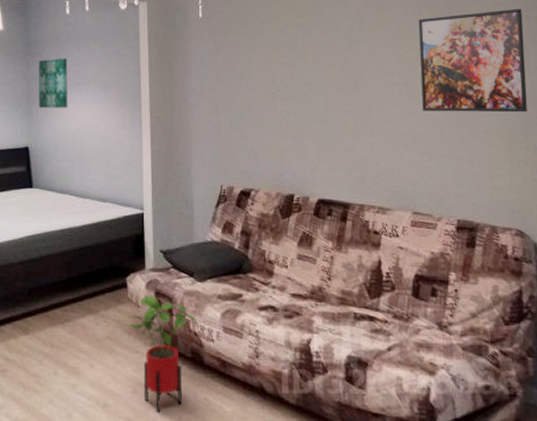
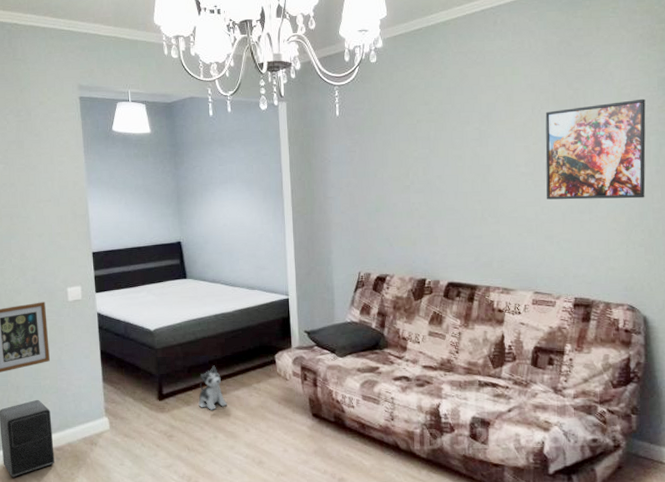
wall art: present [38,58,68,109] -> none [185,158,216,206]
plush toy: none [38,287,70,341] -> present [198,365,227,410]
house plant: present [124,295,199,413] -> none [274,370,341,467]

